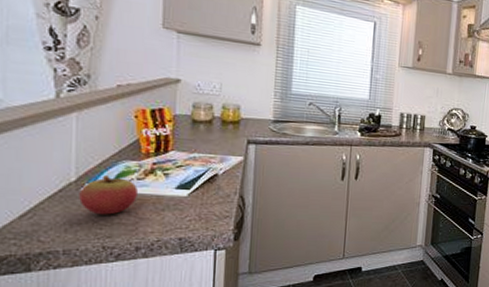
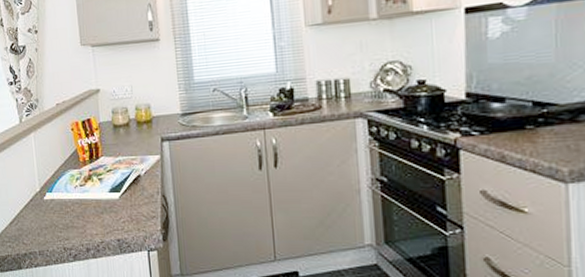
fruit: present [79,169,138,215] -> none [43,177,82,220]

